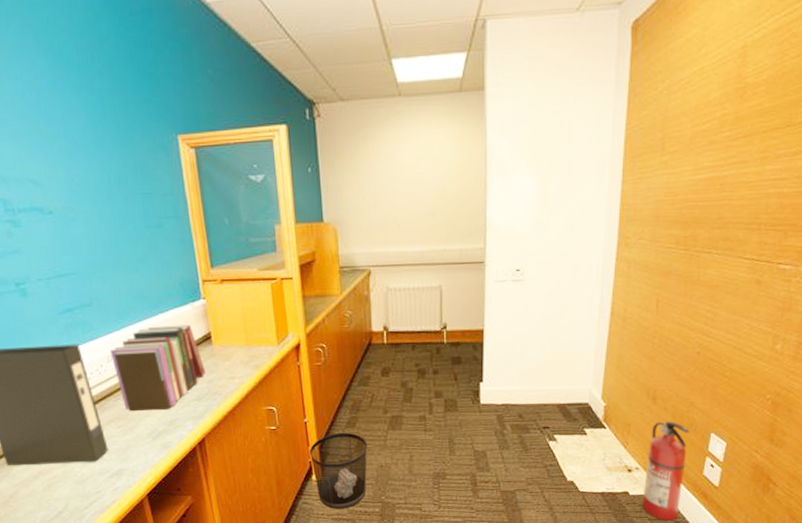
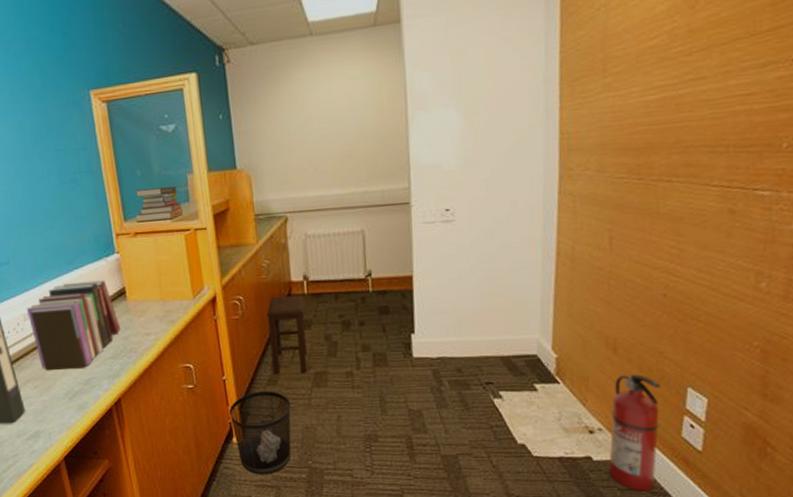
books: none [223,236,271,270] -> present [136,186,184,223]
stool: none [347,345,385,417] -> present [266,296,308,374]

